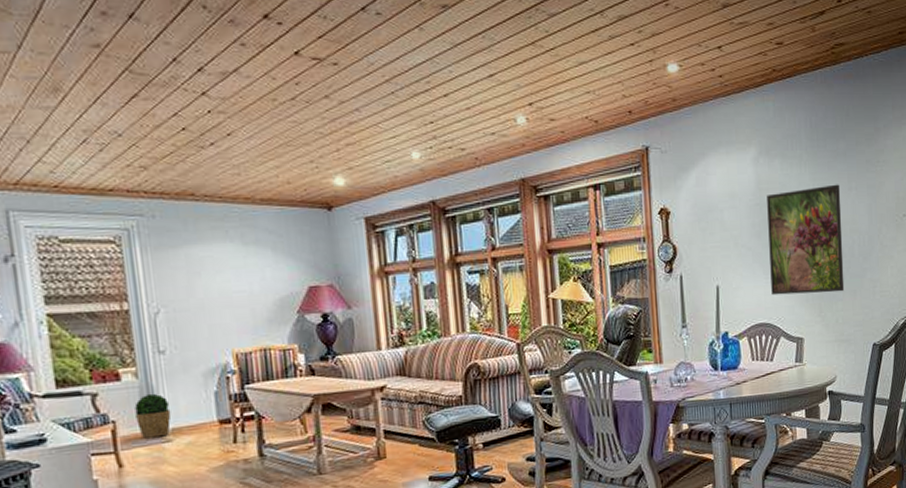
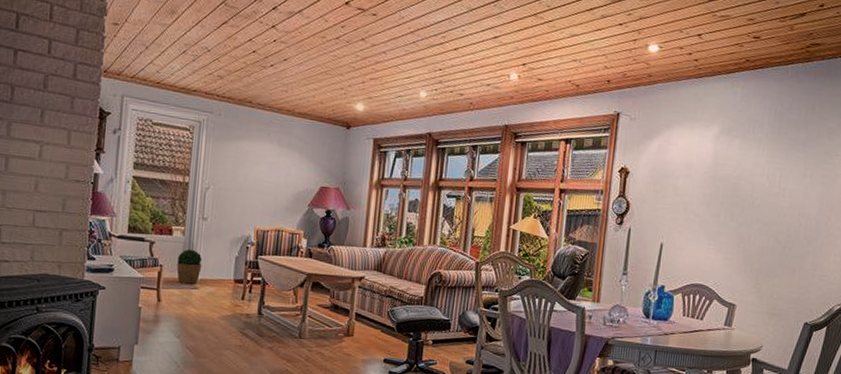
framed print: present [767,184,845,296] -> none [711,169,795,269]

